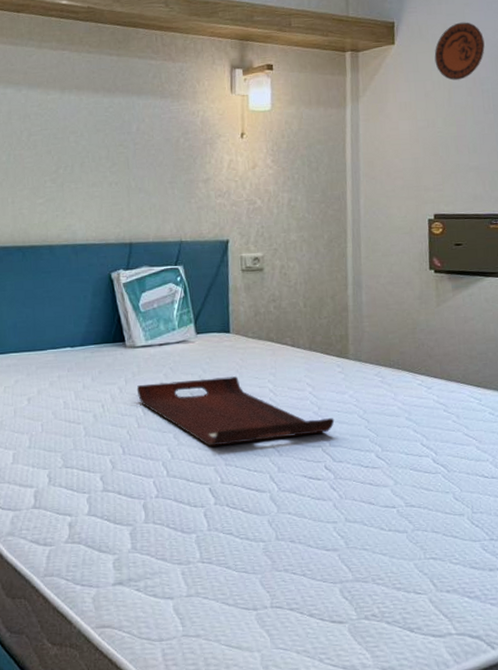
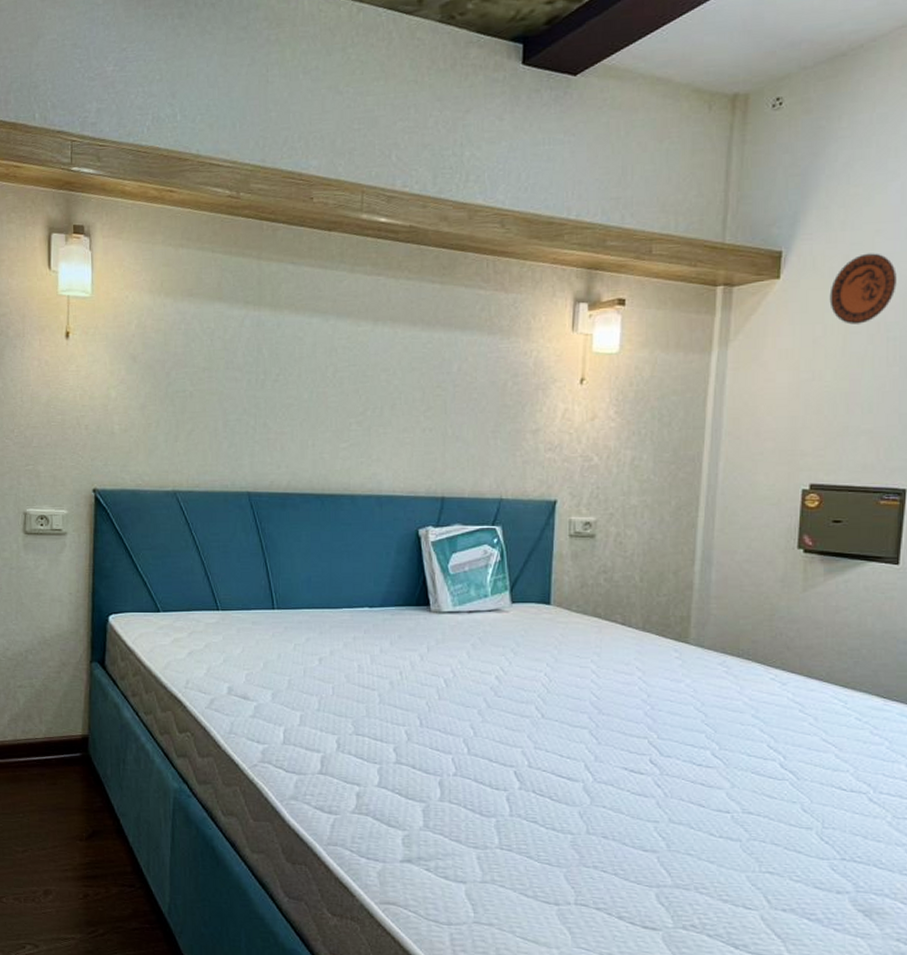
serving tray: present [136,376,335,447] -> none [439,653,666,727]

